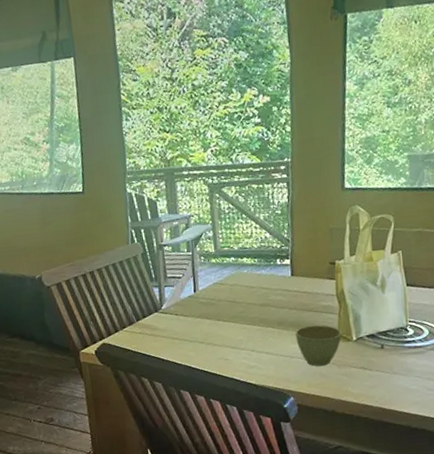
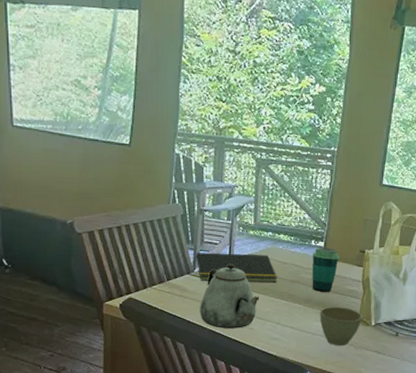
notepad: none [160,281,247,317] -> present [193,252,277,282]
teapot: none [172,296,230,363] -> present [200,264,259,328]
cup: none [279,264,309,313] -> present [312,247,339,292]

